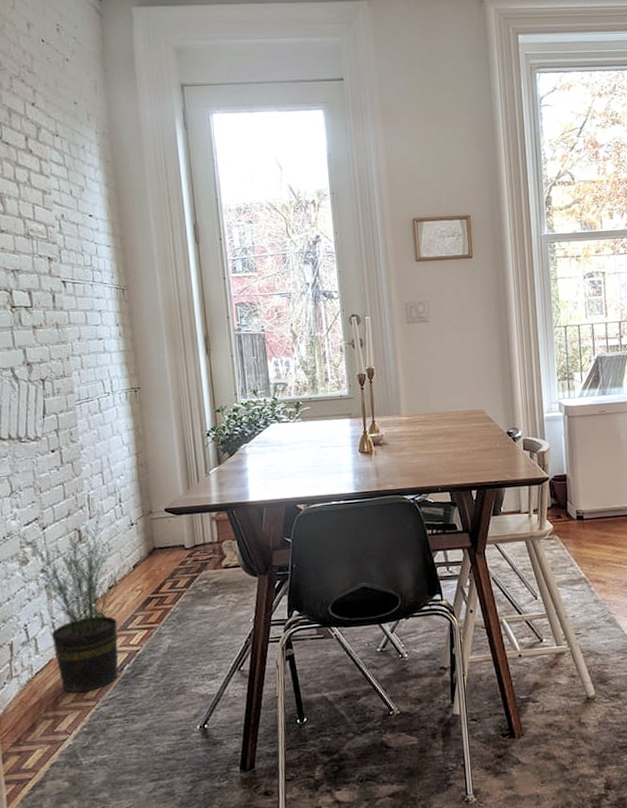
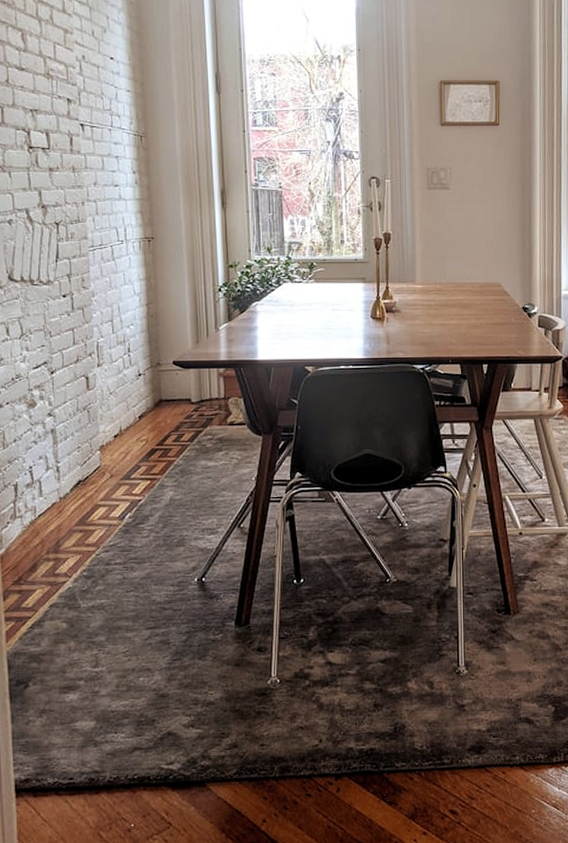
potted plant: present [9,509,132,693] -> none [18,357,138,538]

